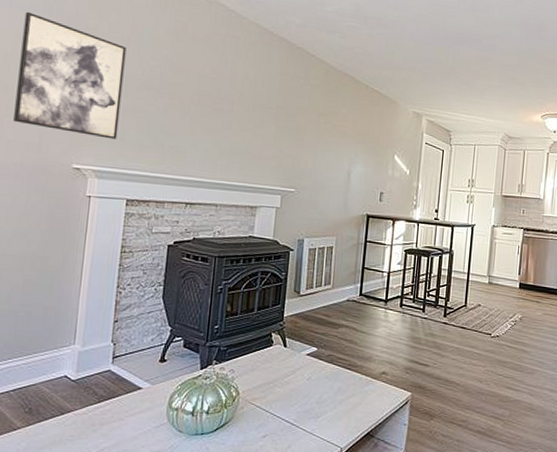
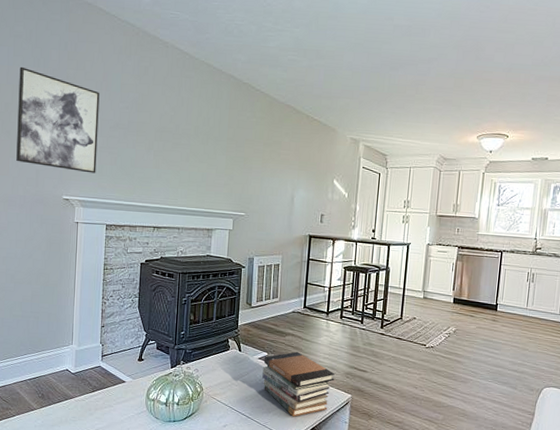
book stack: none [310,345,393,421] -> present [262,352,335,417]

